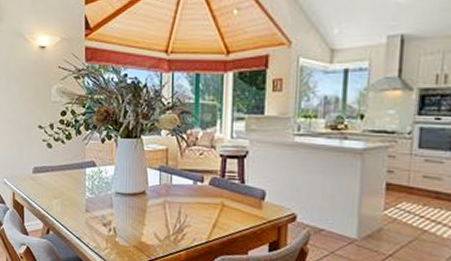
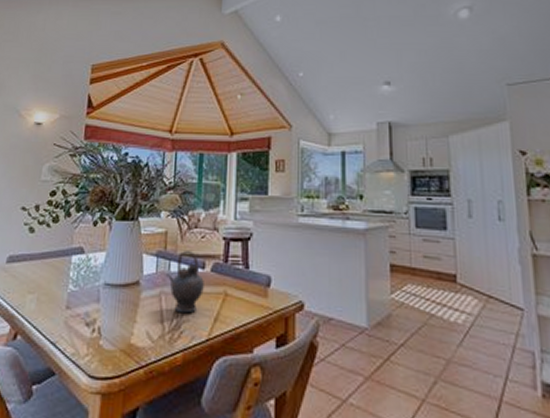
teapot: none [169,166,203,220] -> present [166,251,204,314]

